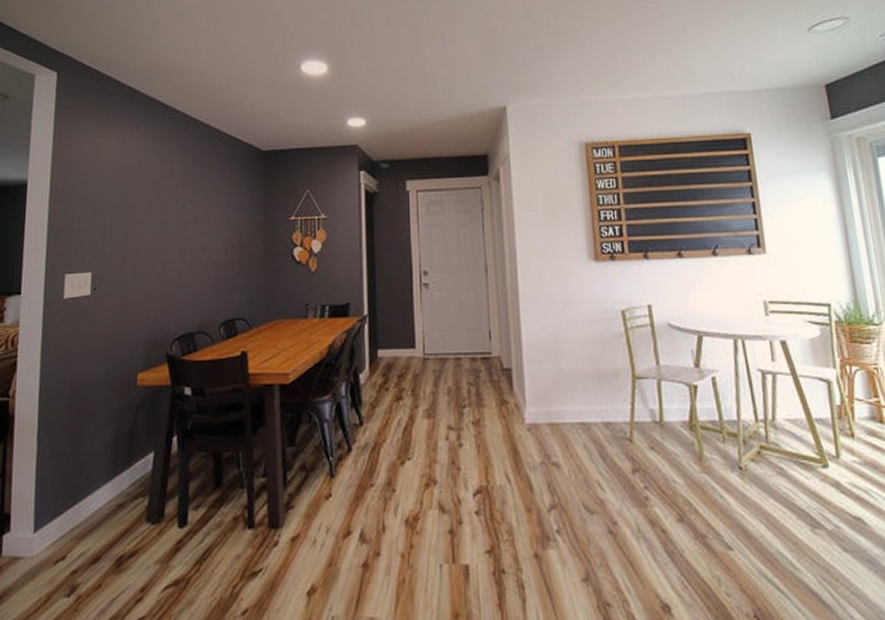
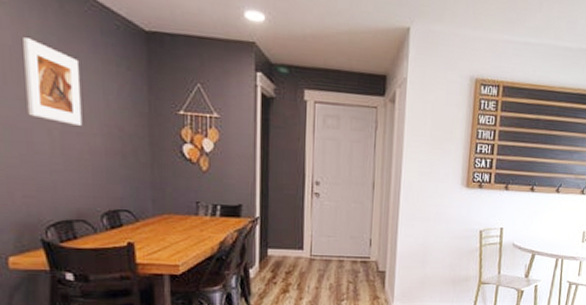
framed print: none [166,172,209,242] -> present [23,37,83,126]

